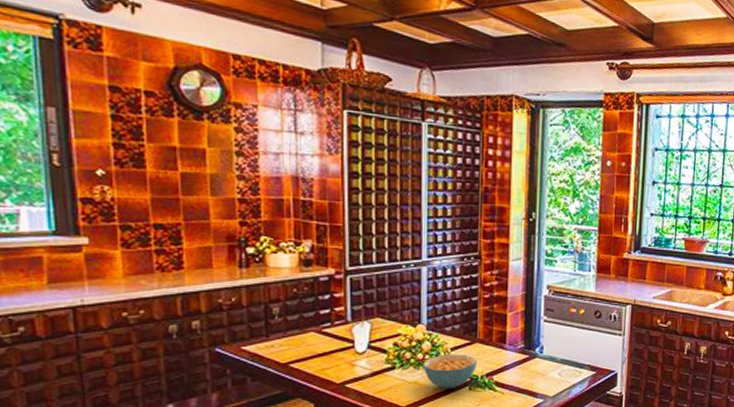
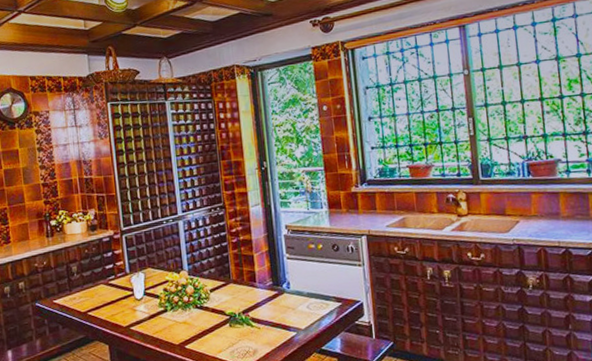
cereal bowl: present [423,354,477,389] -> none [189,294,233,327]

